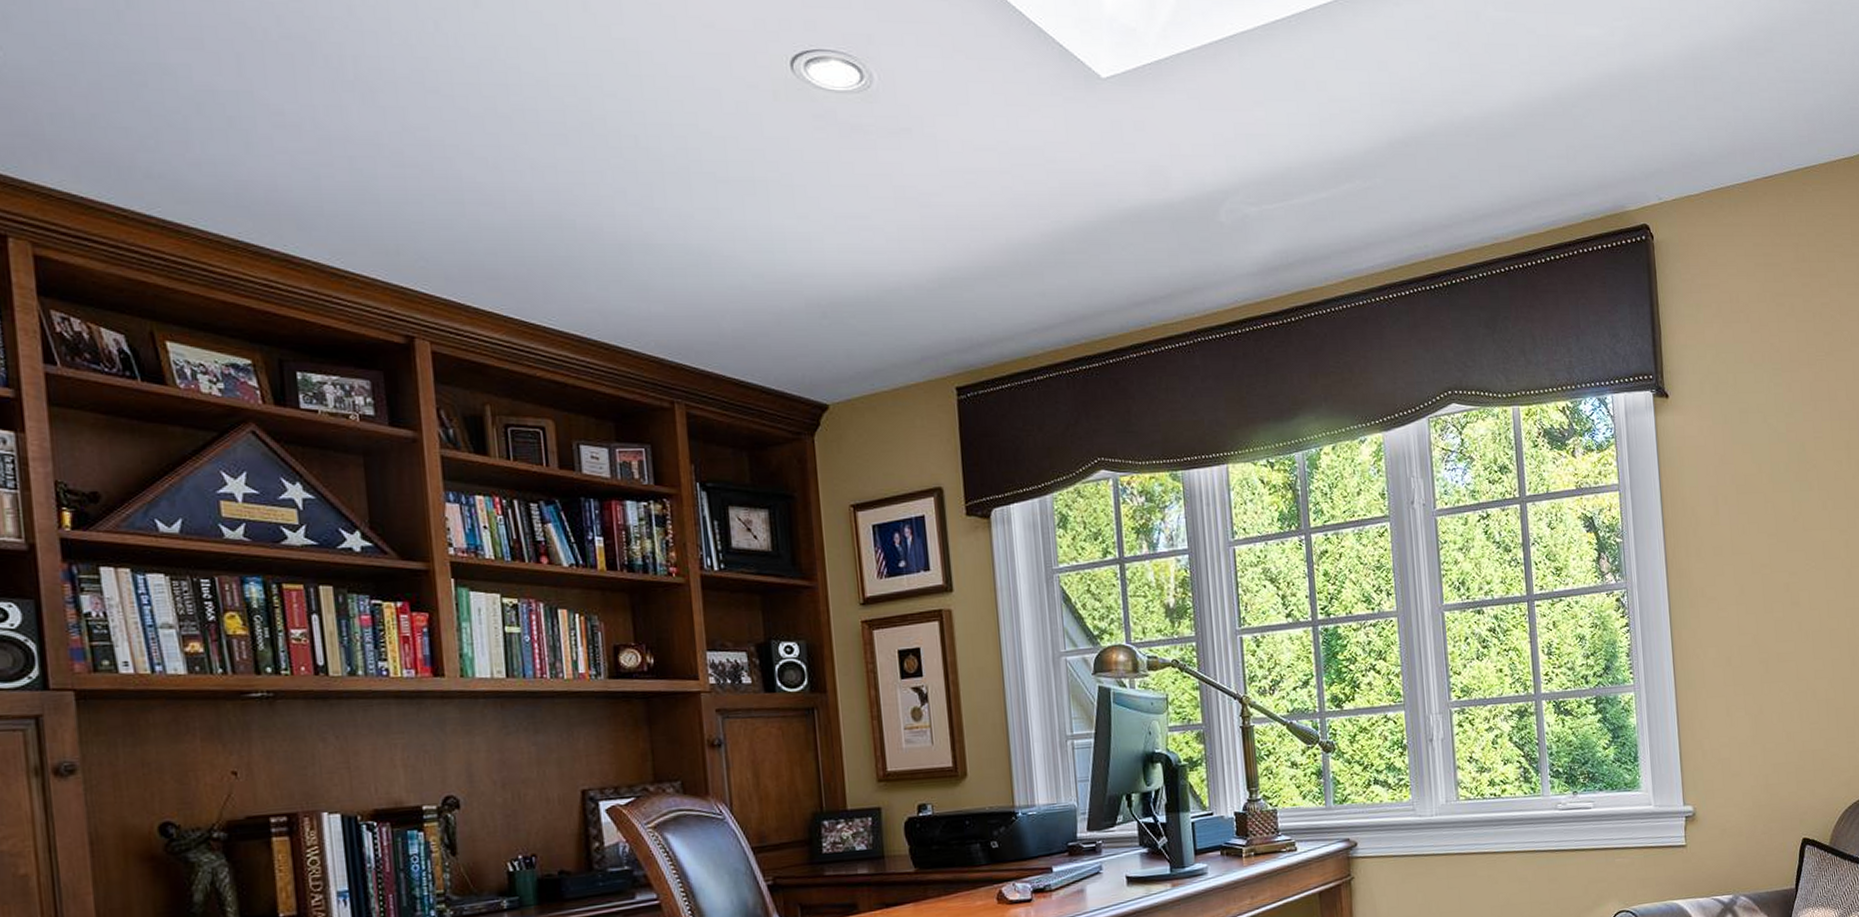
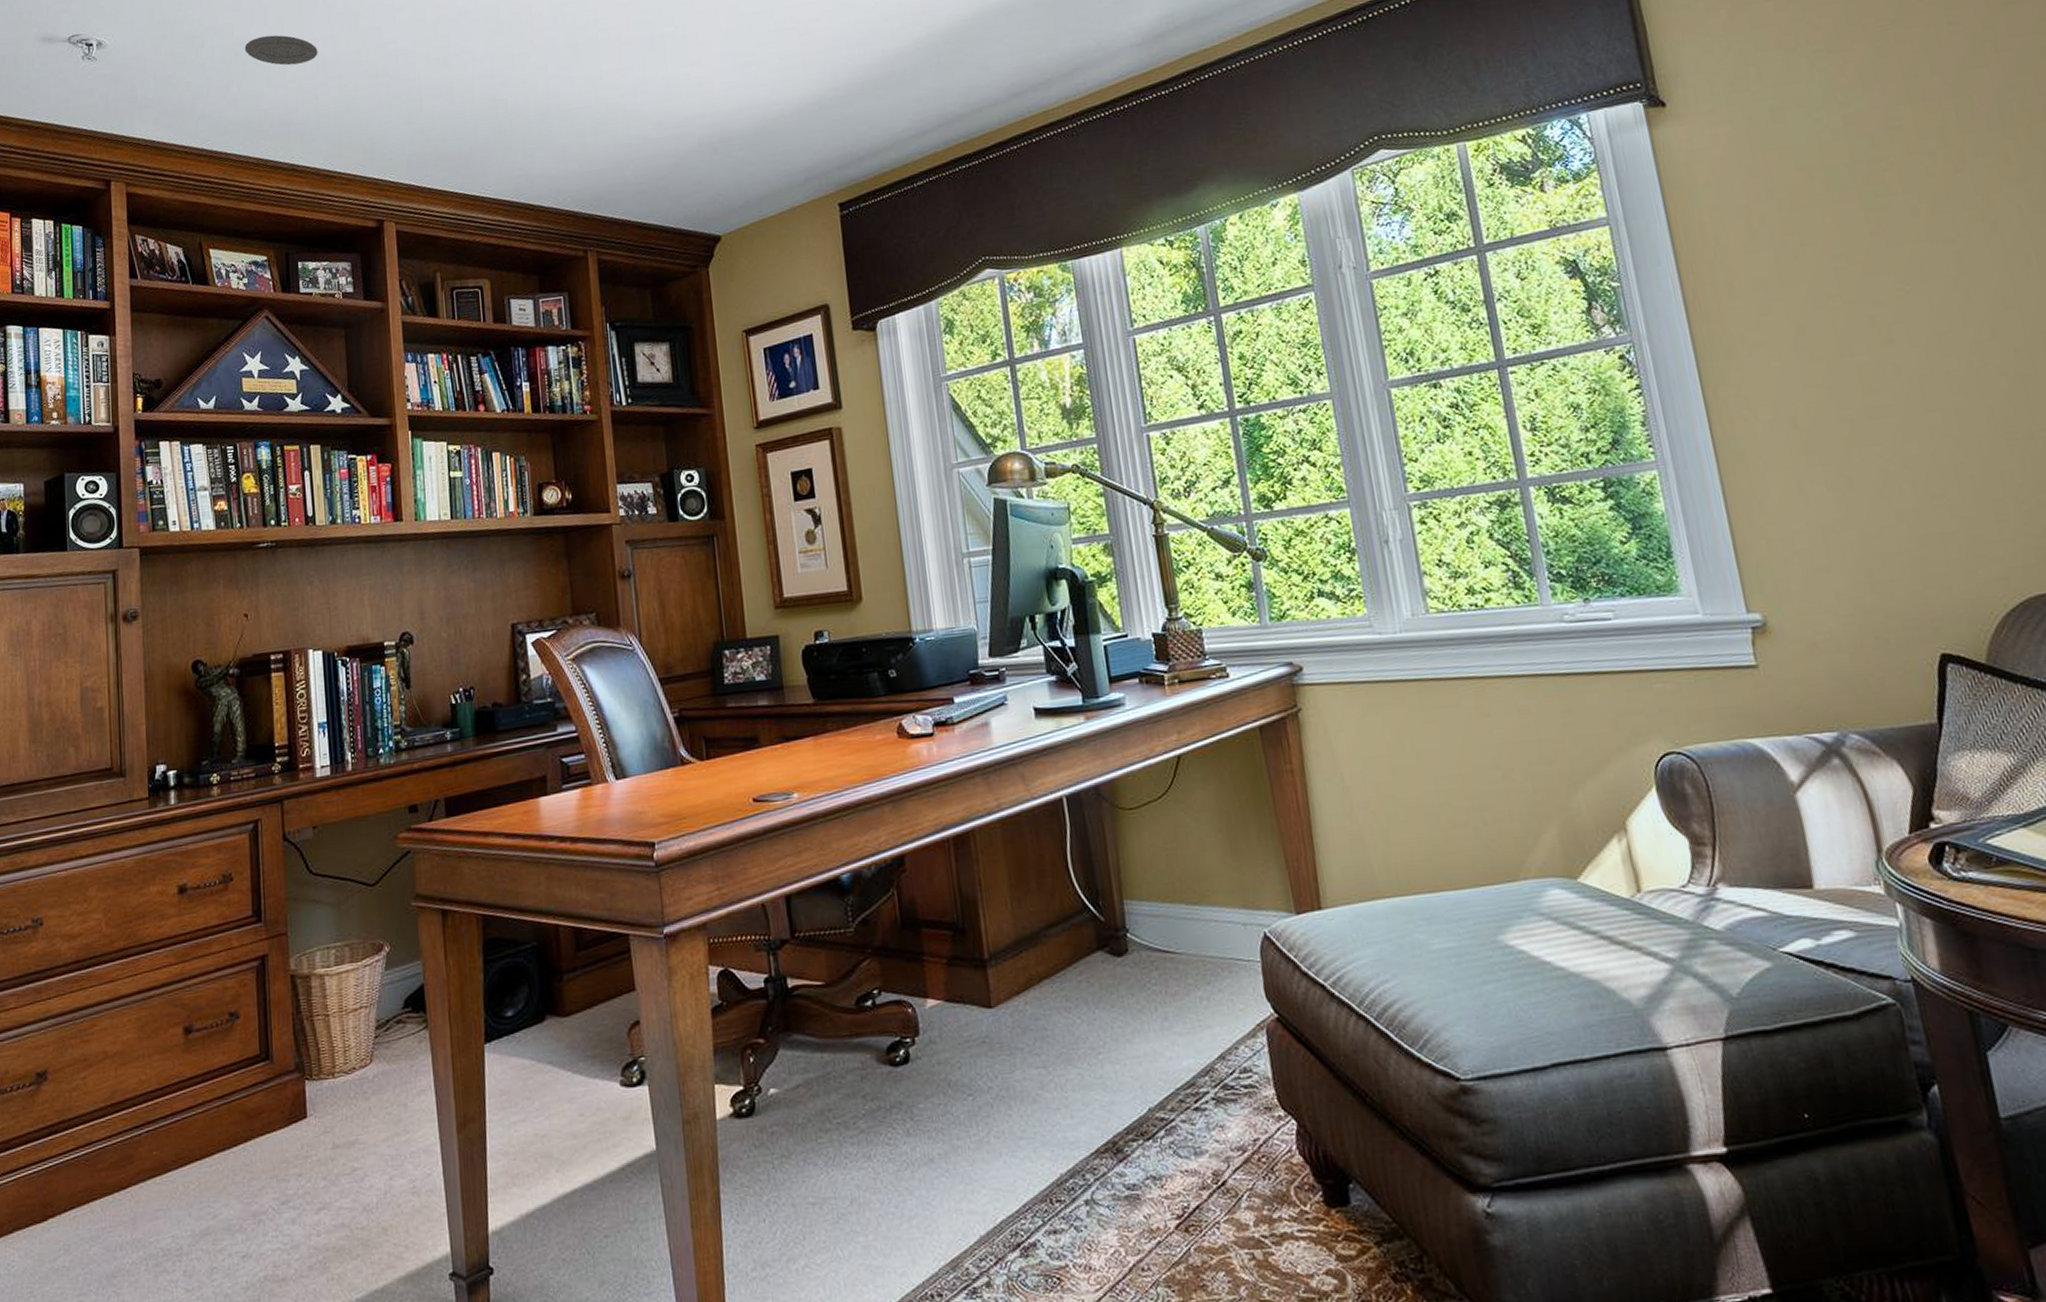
recessed light: none [210,90,319,133] -> present [244,35,318,66]

